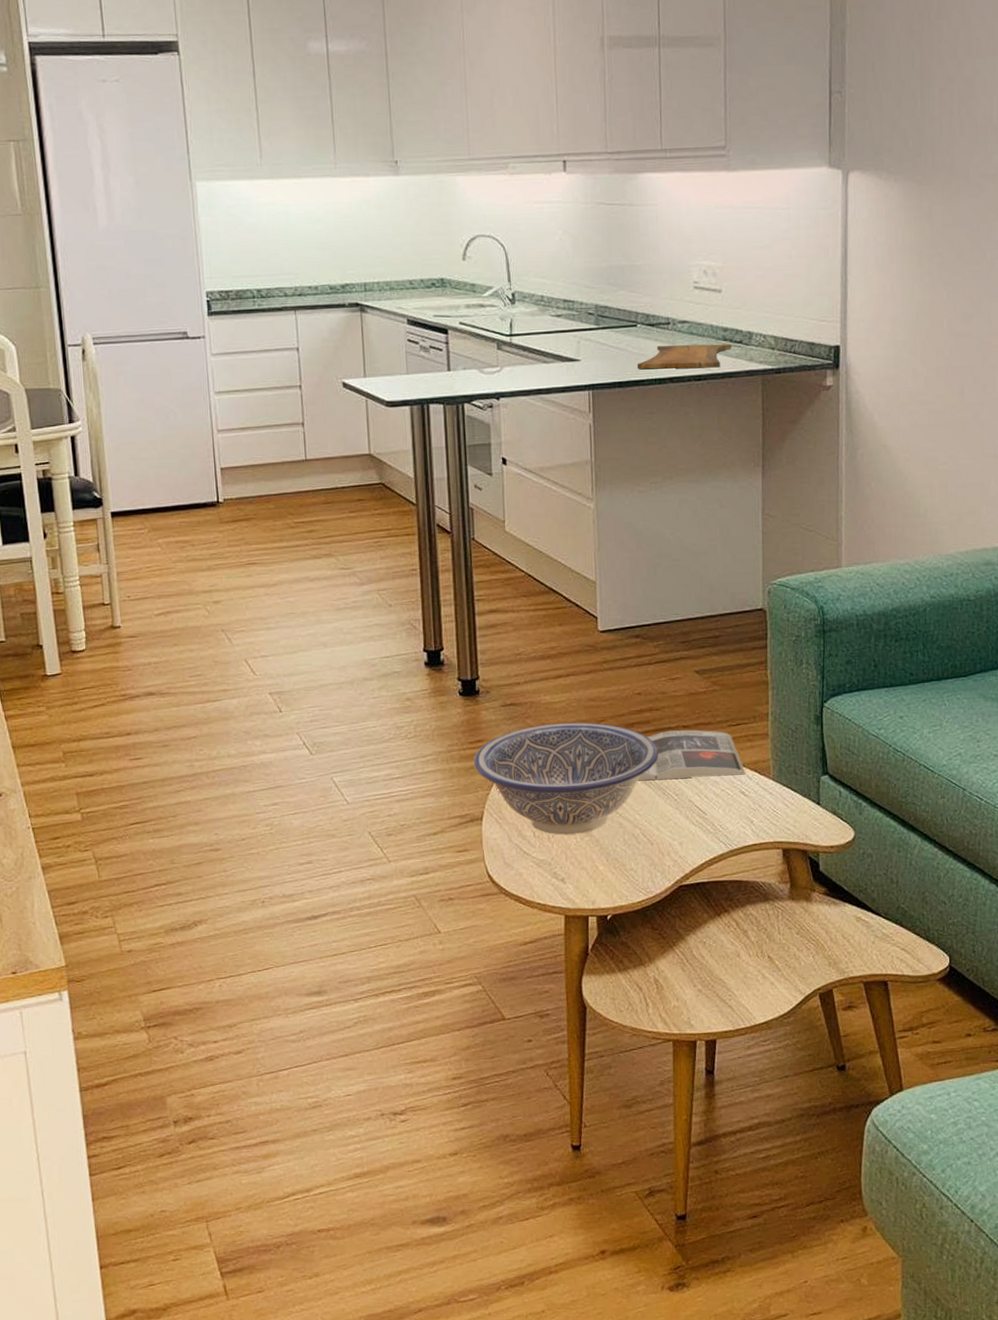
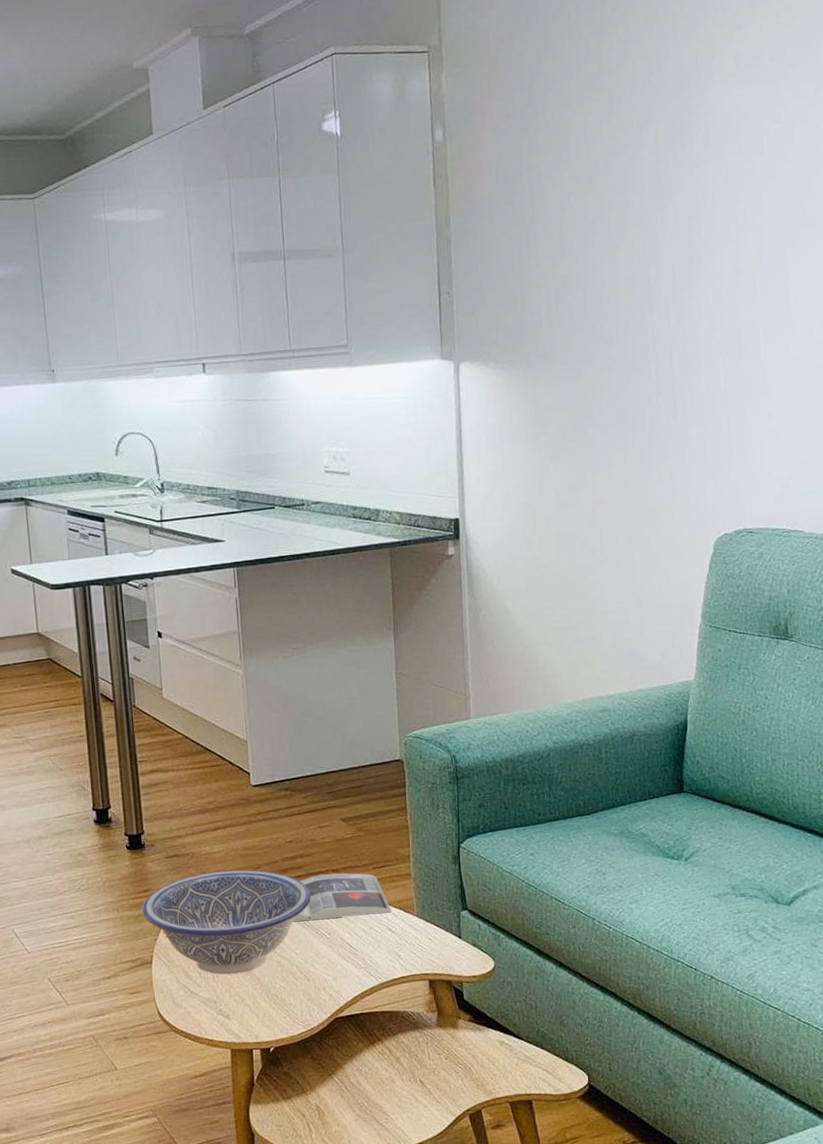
cutting board: present [637,343,731,369] -> none [276,520,361,547]

